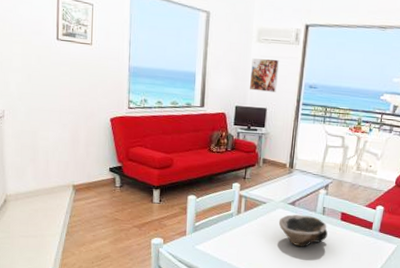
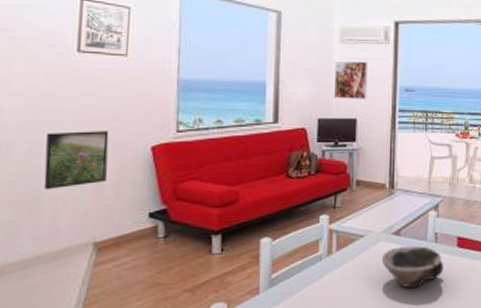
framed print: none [38,102,81,144] -> present [43,131,109,190]

